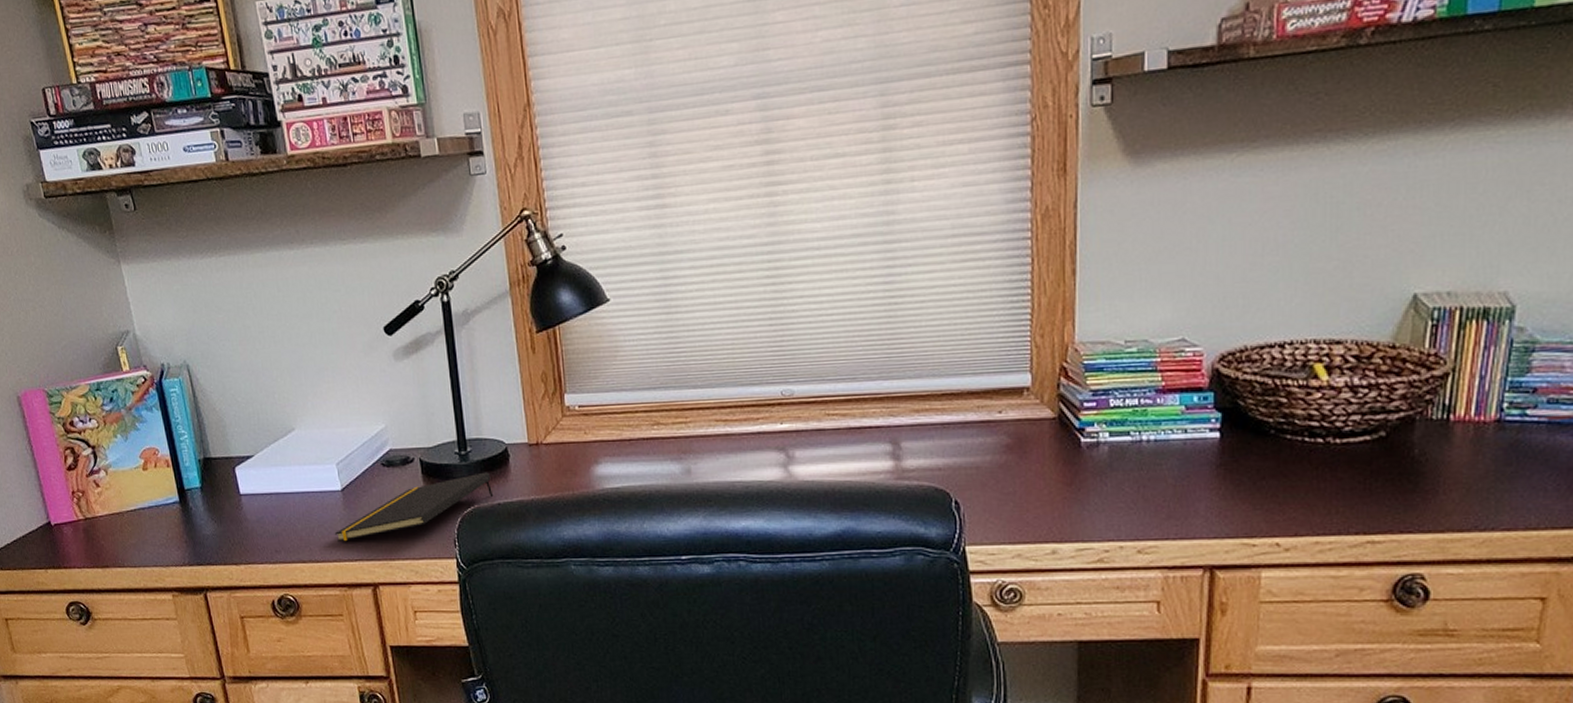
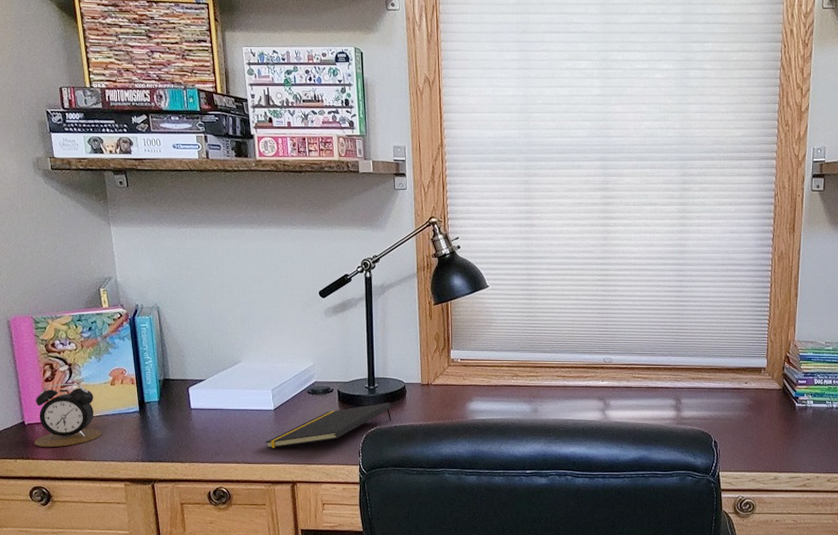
alarm clock: none [59,470,139,553] -> present [34,383,102,448]

